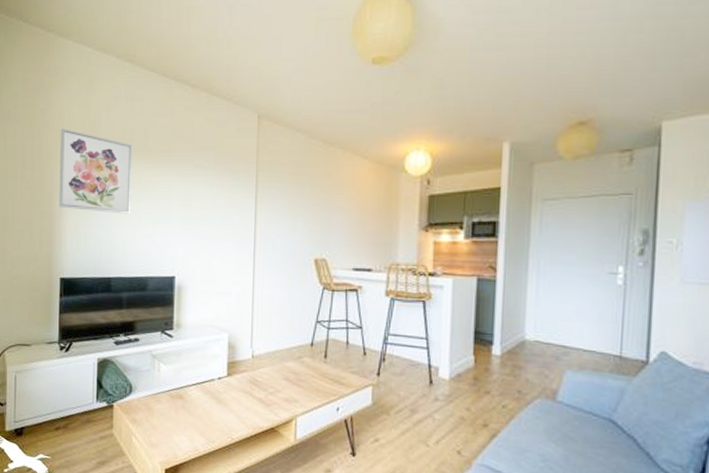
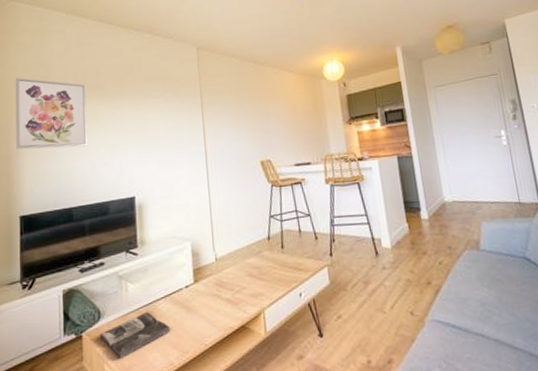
magazine: none [129,395,200,434] -> present [99,312,171,359]

